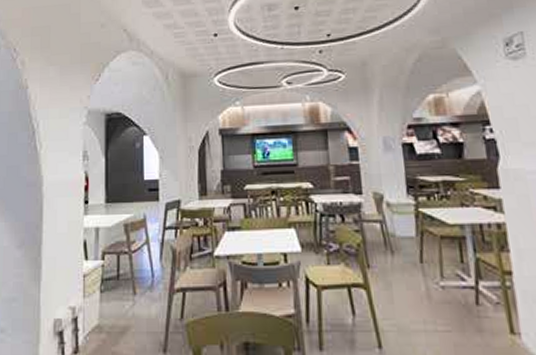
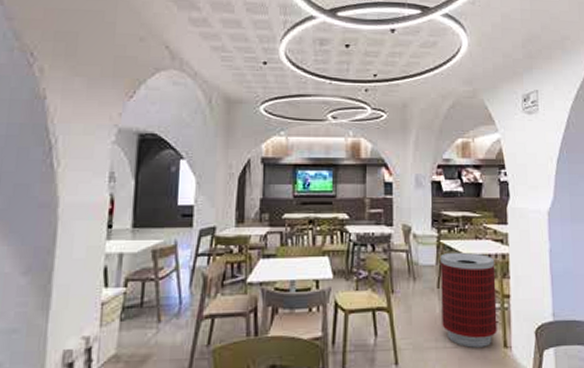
trash can: none [421,221,500,333] -> present [441,252,497,348]

